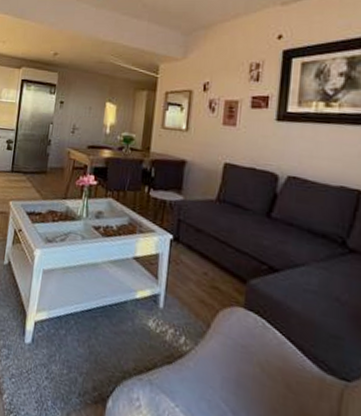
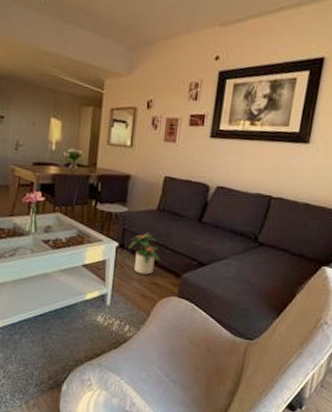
potted plant: none [184,226,221,276] -> present [128,233,160,275]

